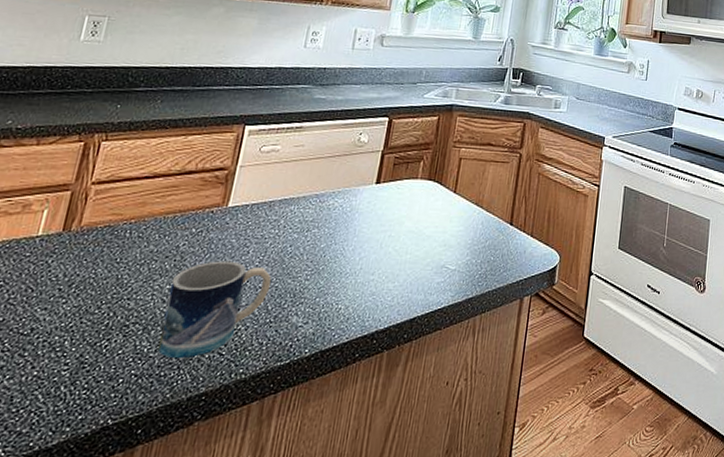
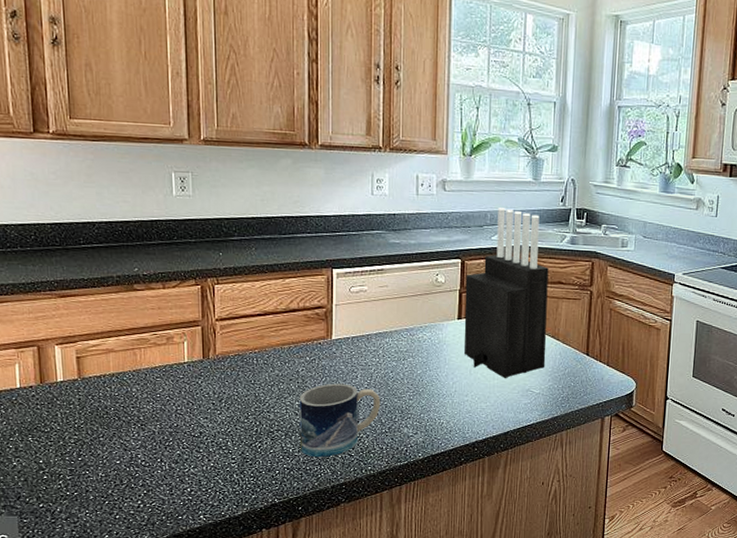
knife block: none [377,65,480,252] -> present [463,208,549,378]

